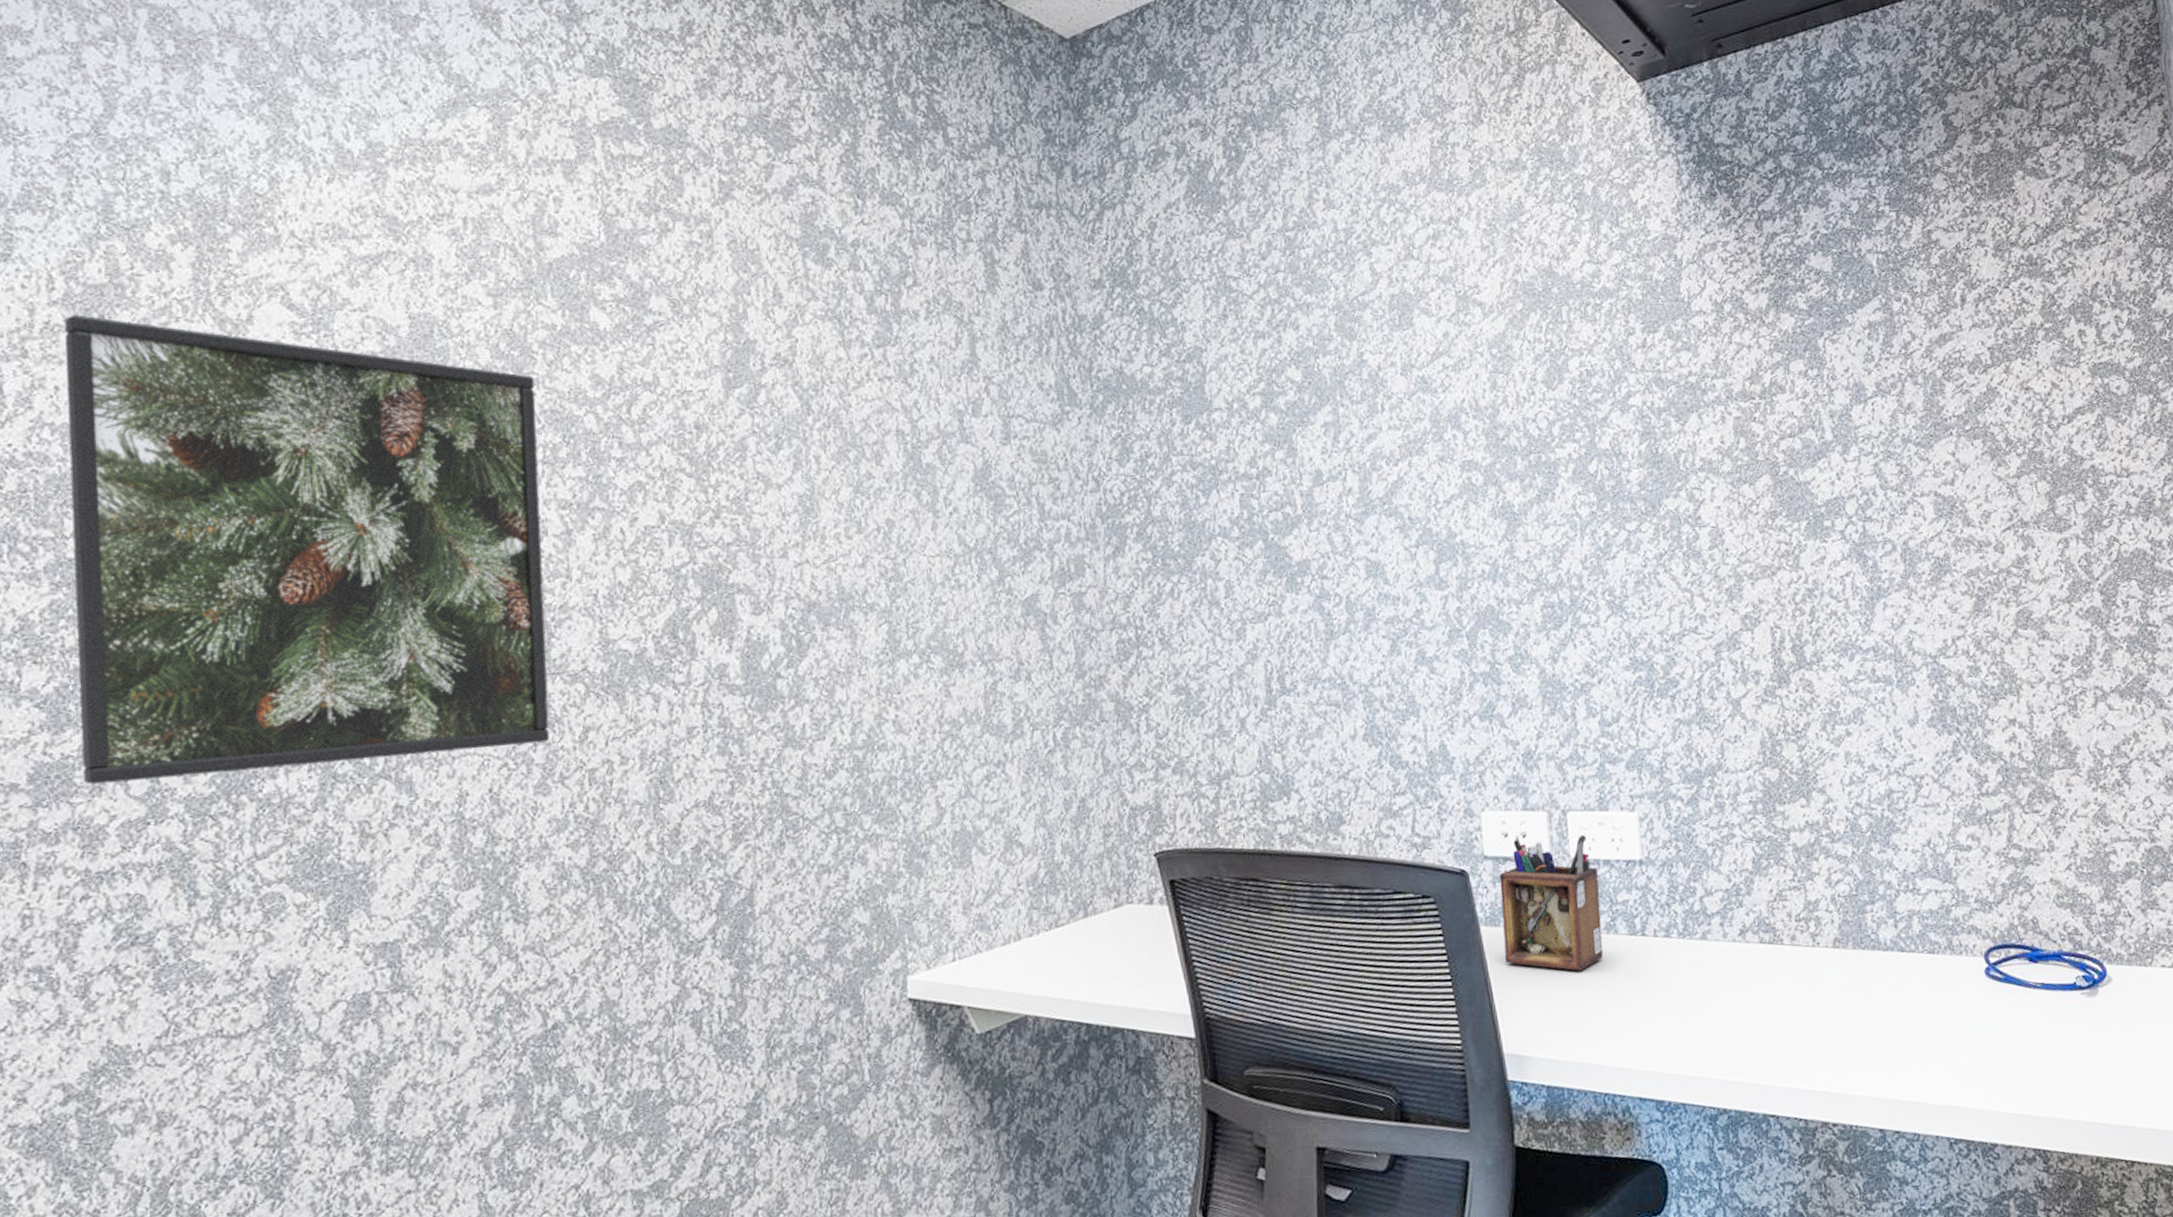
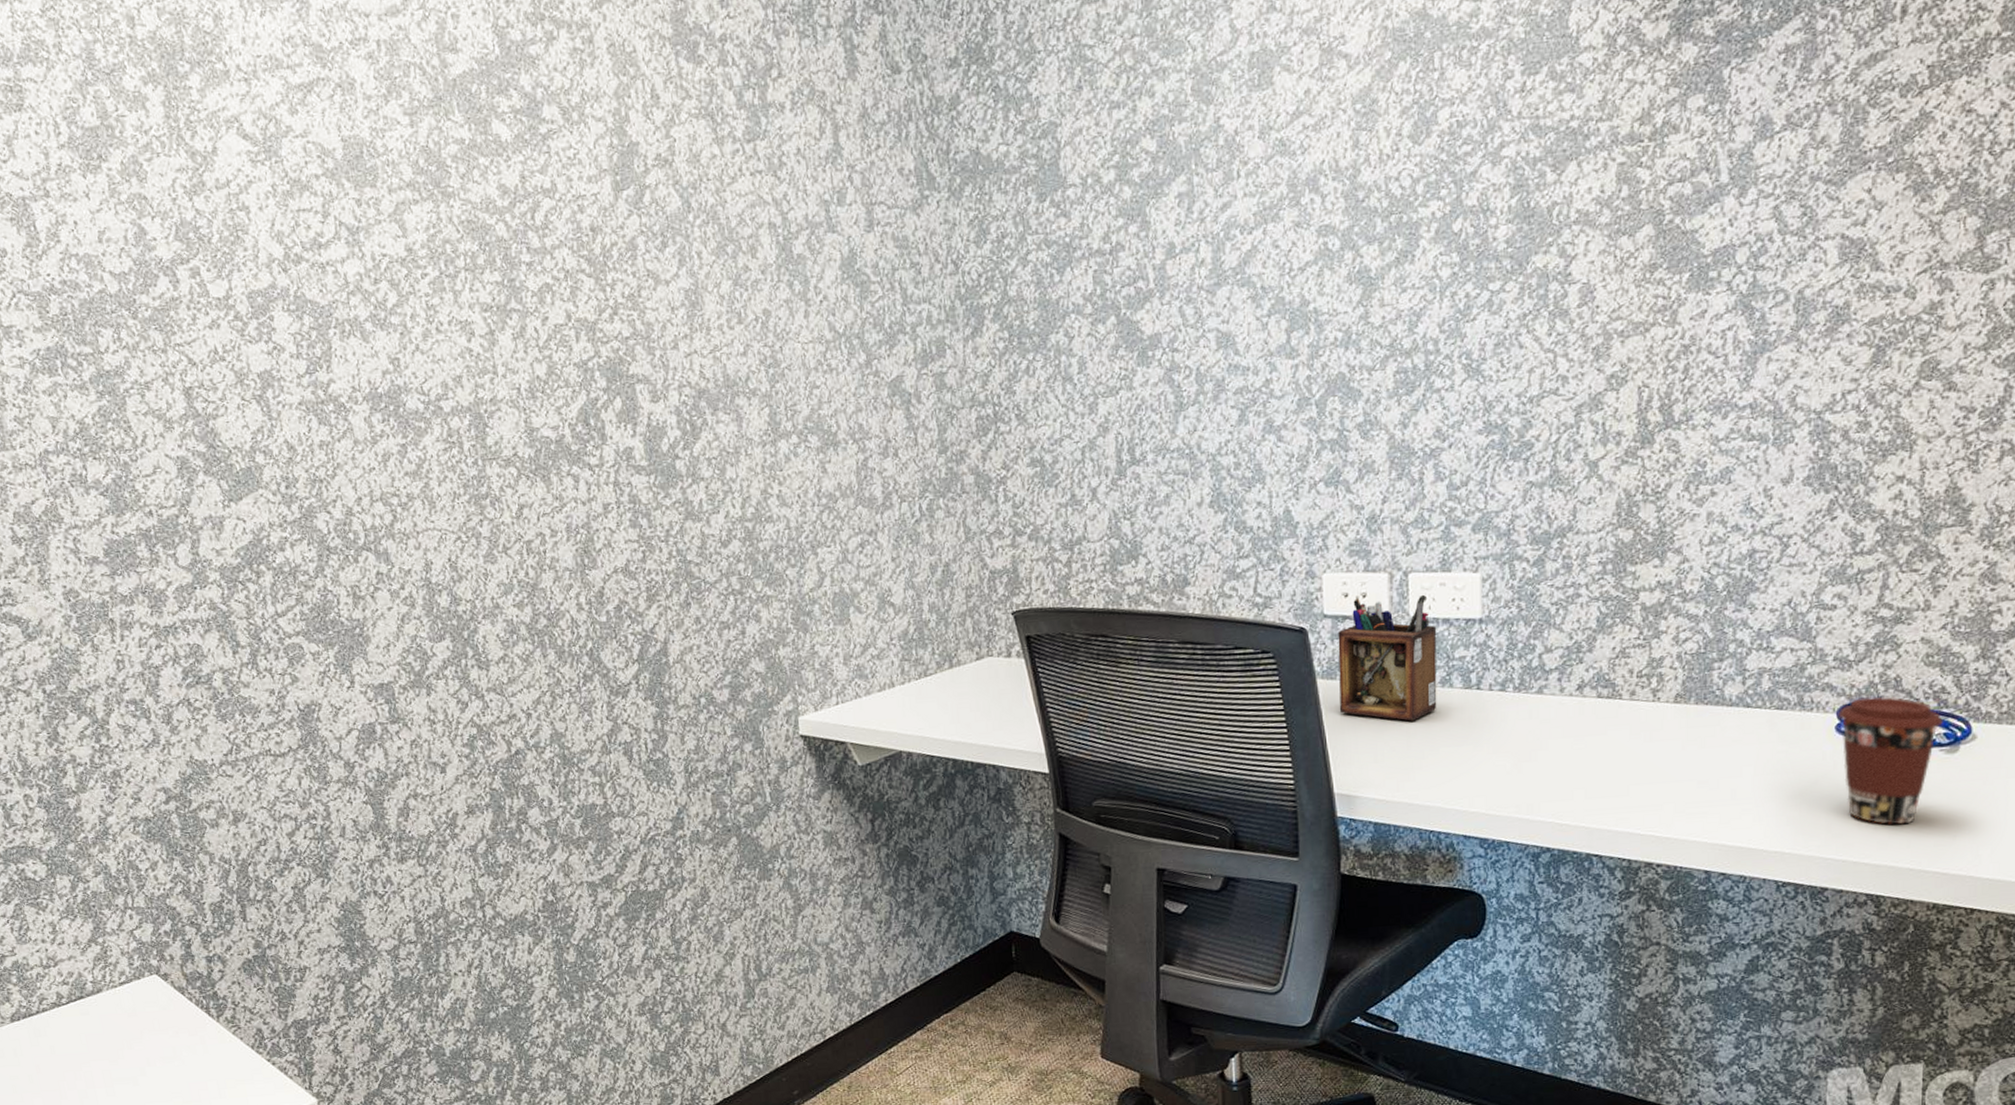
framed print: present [64,315,550,785] -> none [72,156,493,558]
coffee cup: none [1985,939,2081,1074] -> present [1838,696,1943,825]

